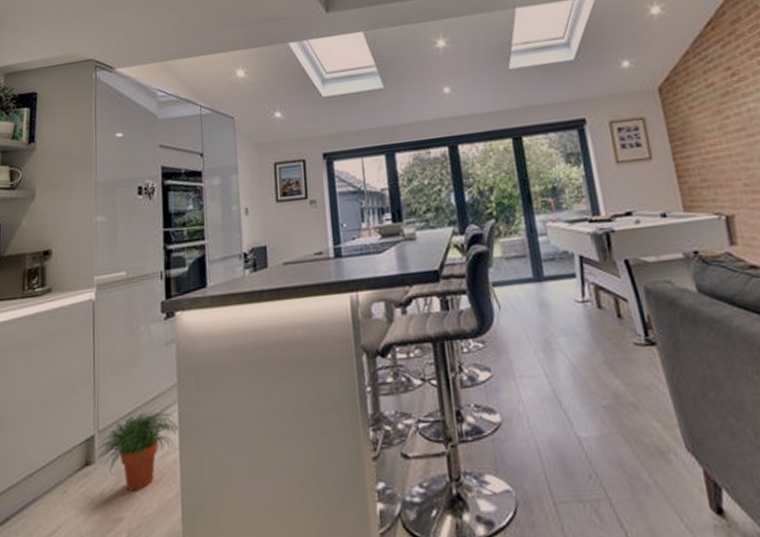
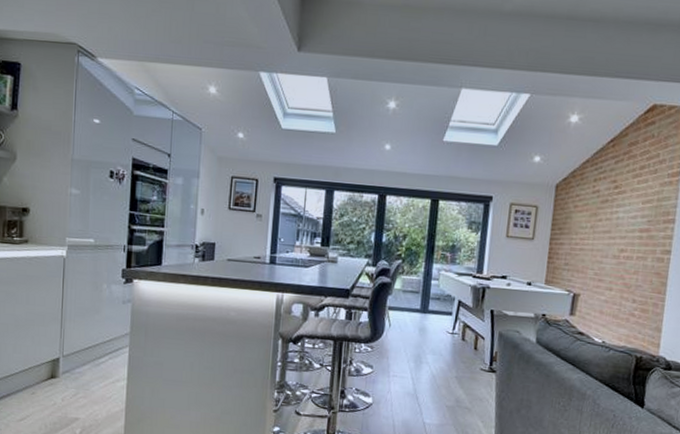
potted plant: present [96,411,179,492] -> none [60,348,128,402]

